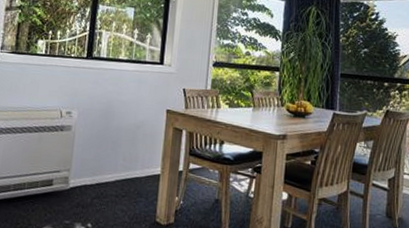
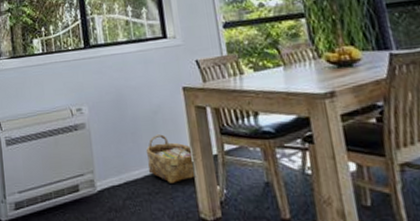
woven basket: none [120,146,162,190] -> present [146,134,197,183]

